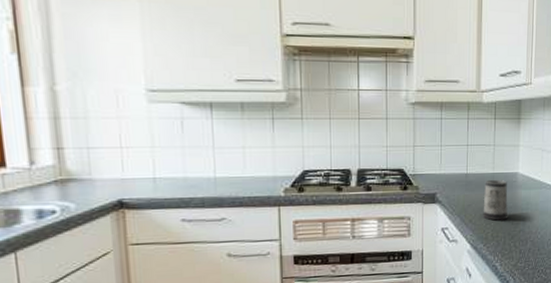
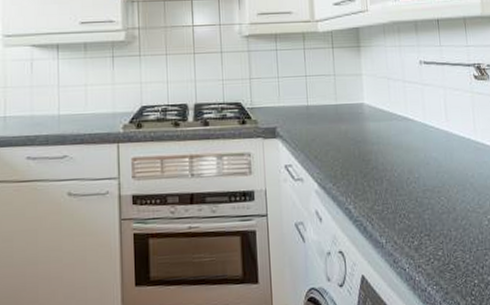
mug: present [483,179,509,221] -> none [328,111,358,157]

